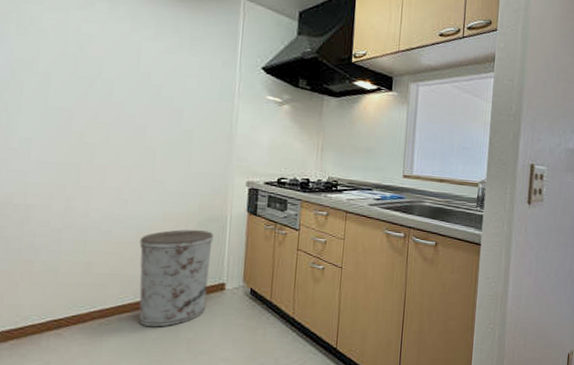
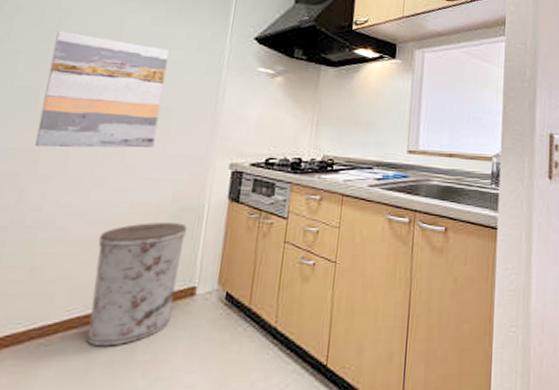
wall art: none [74,56,185,166] -> present [35,31,170,148]

